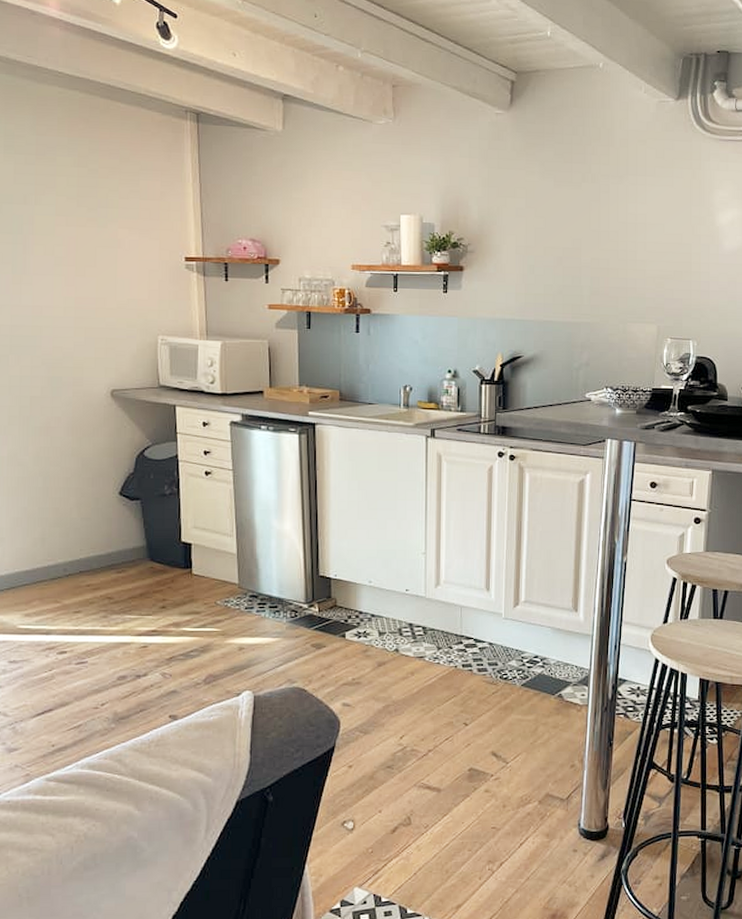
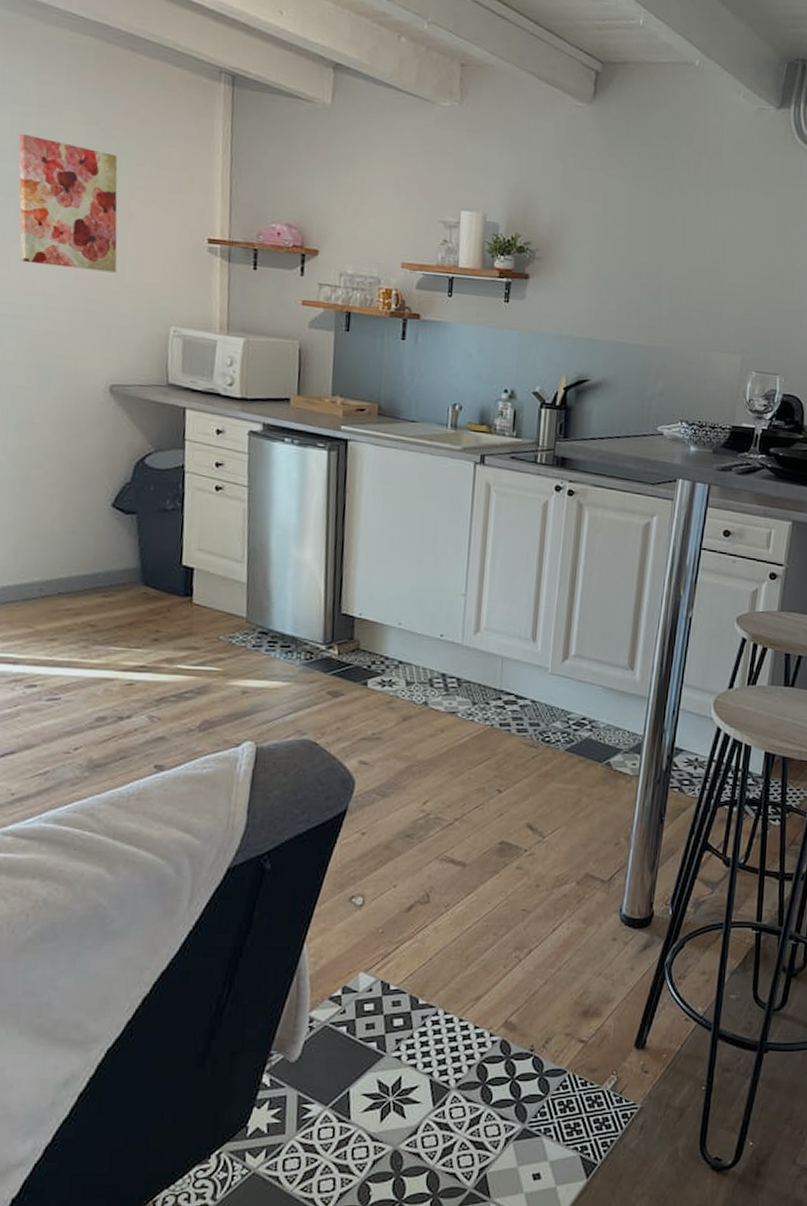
wall art: none [21,180,110,293] -> present [18,134,118,273]

